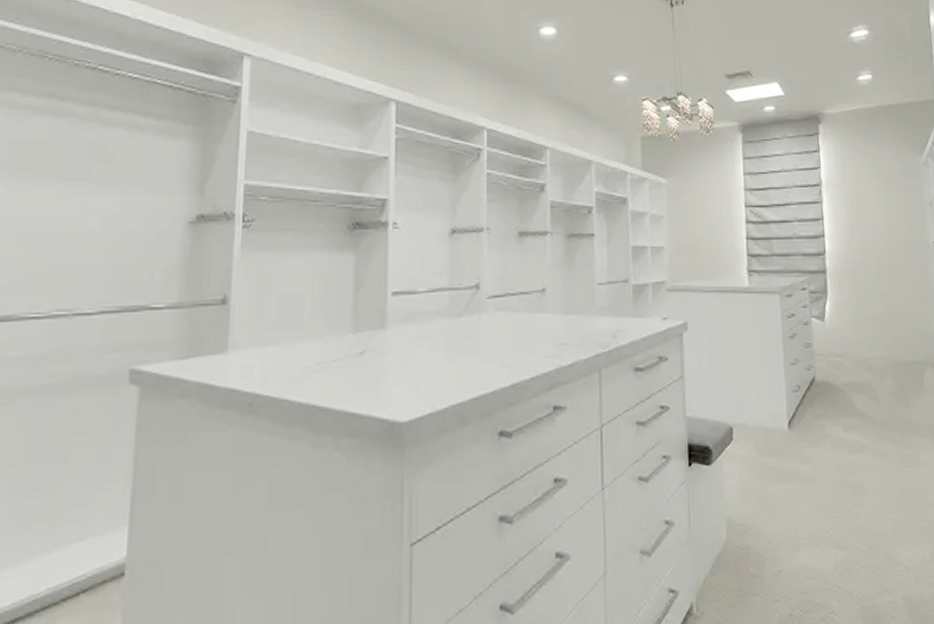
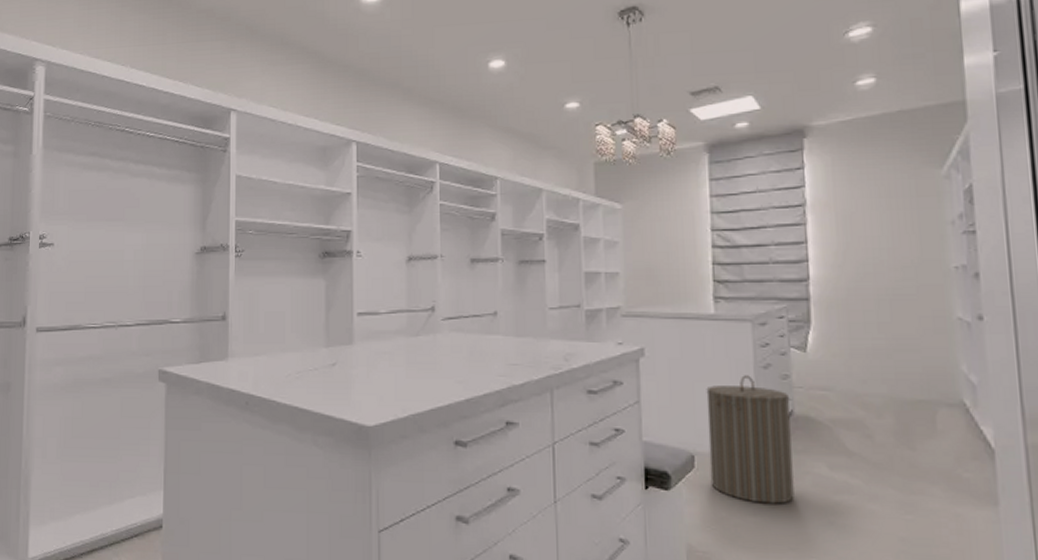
laundry hamper: none [742,345,817,470] -> present [706,375,794,504]

